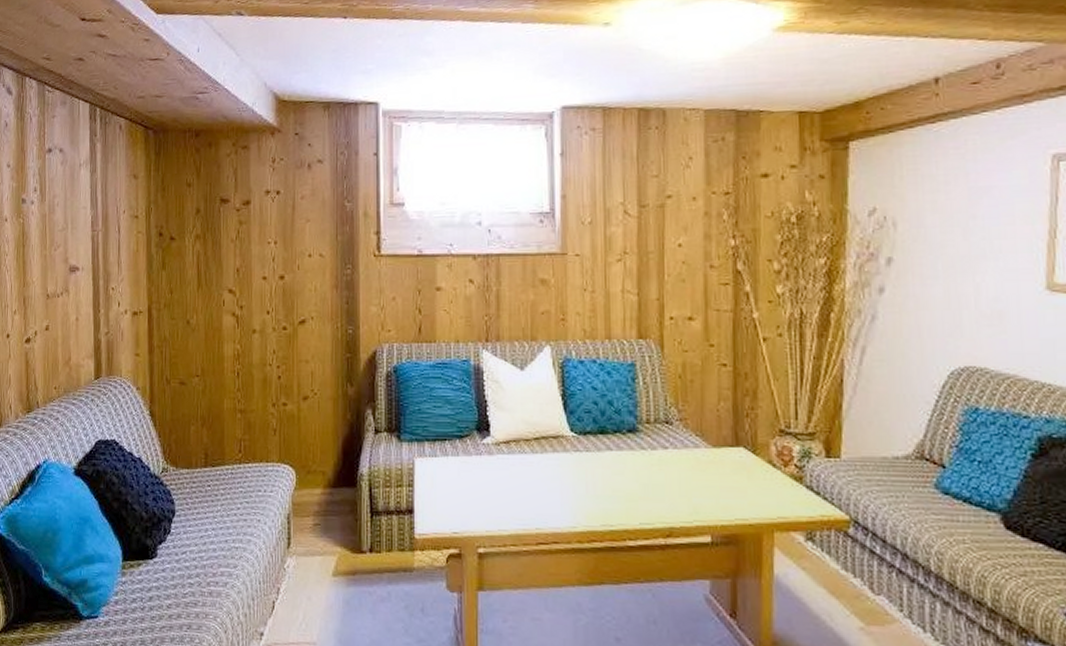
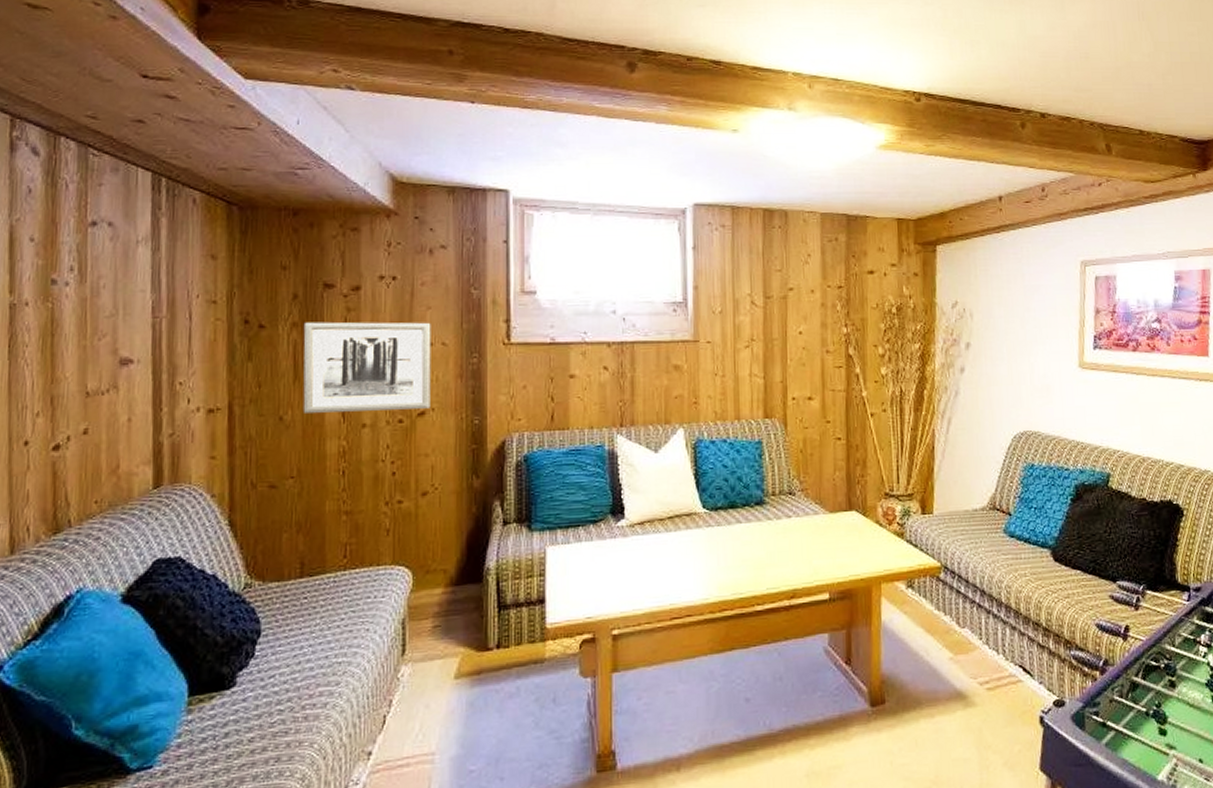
wall art: none [204,234,310,318] -> present [303,322,431,413]

